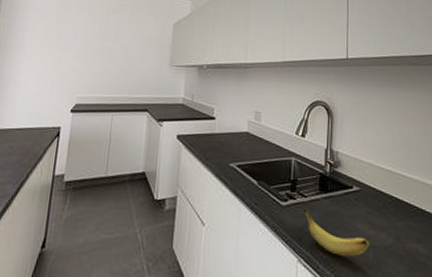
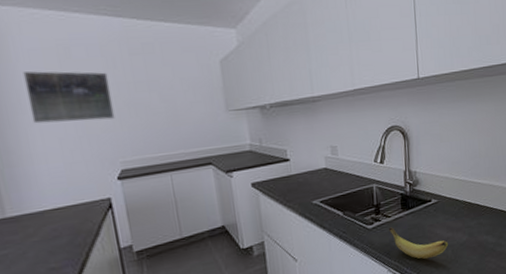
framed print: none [26,17,88,60] -> present [23,71,115,124]

